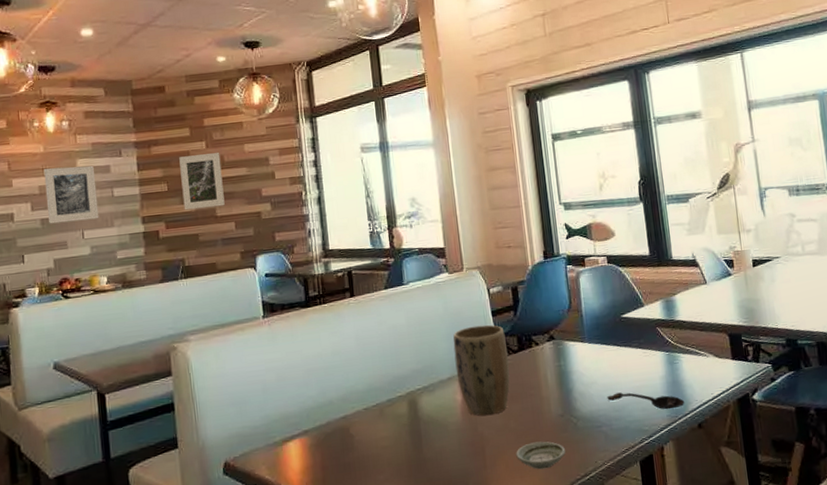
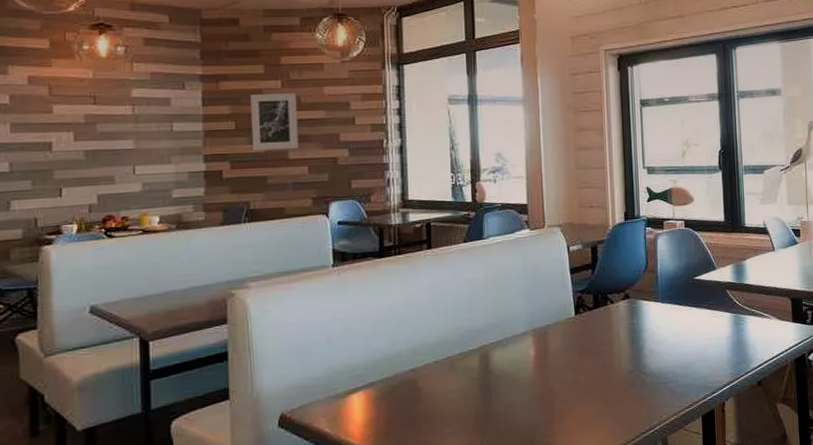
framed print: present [43,165,99,224] -> none [91,95,154,157]
plant pot: present [453,324,510,417] -> none [529,281,584,371]
saucer: present [516,441,565,470] -> none [584,396,632,424]
spoon: present [607,392,685,410] -> none [675,350,747,368]

